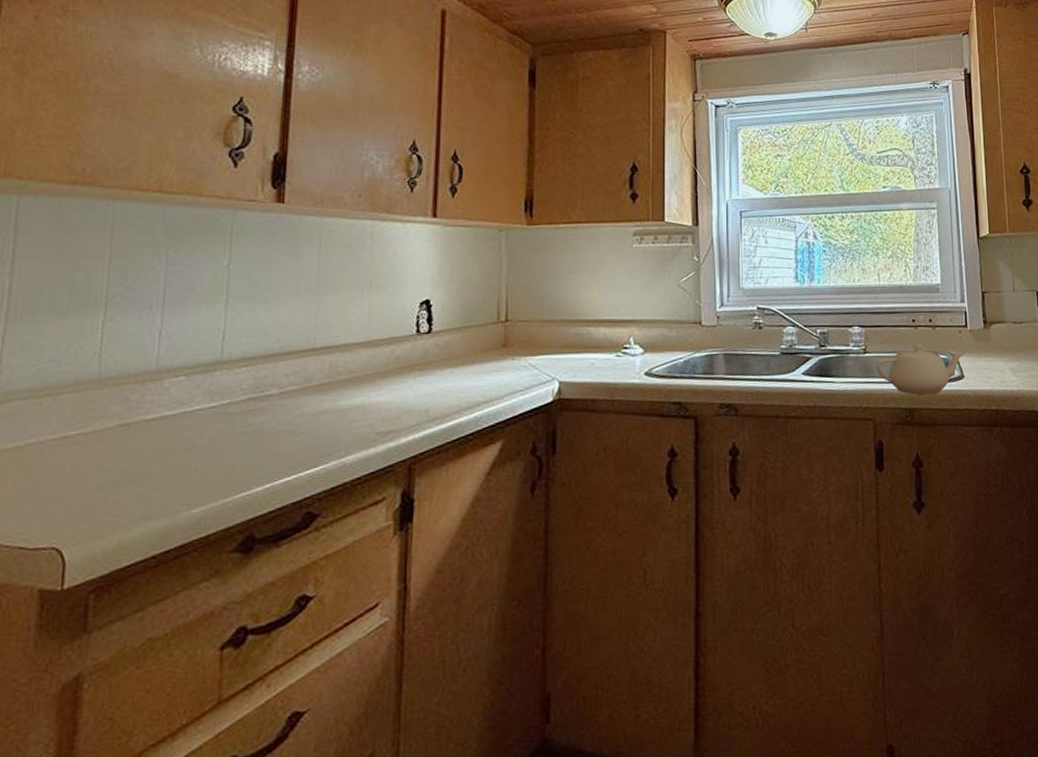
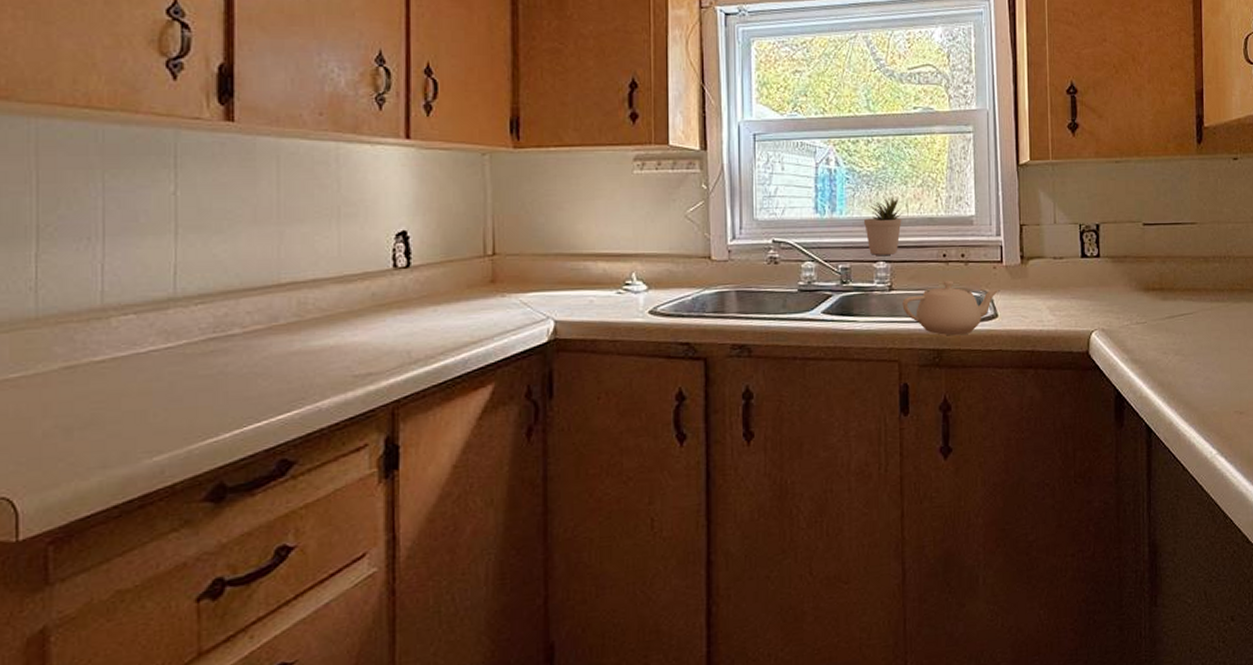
potted plant: none [840,265,875,321] -> present [864,195,903,255]

